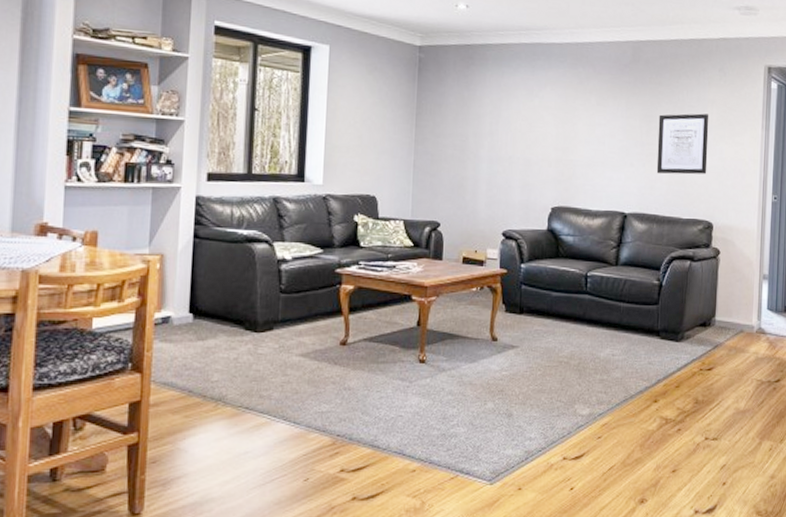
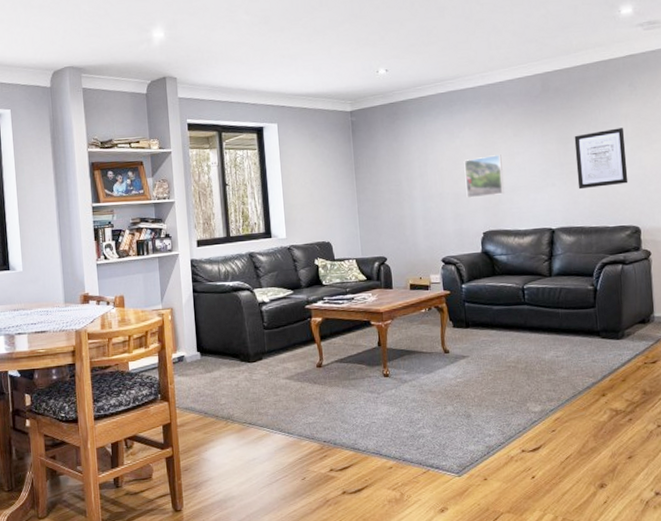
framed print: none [538,122,581,168] -> present [464,154,504,198]

